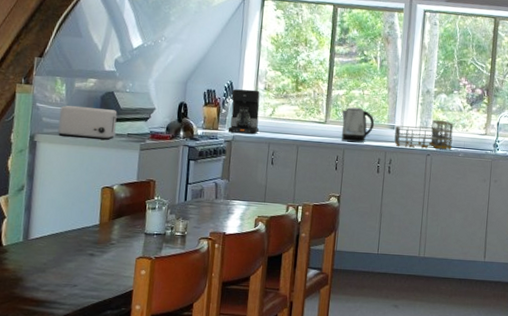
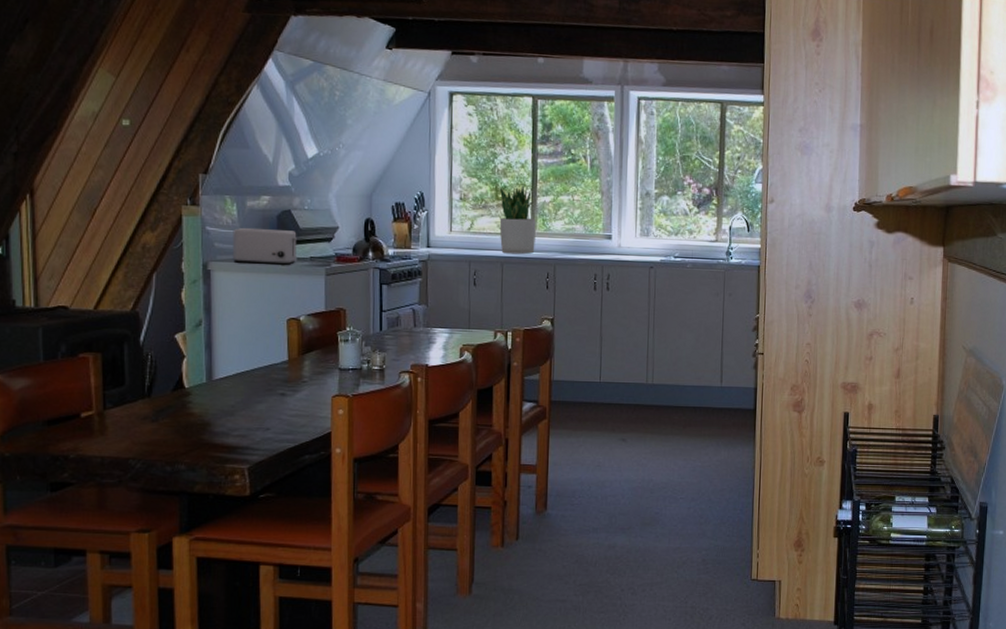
coffee maker: present [228,89,260,135] -> none [422,200,457,252]
planter: none [297,78,330,139] -> present [499,184,536,255]
kettle: present [341,107,375,143] -> none [550,215,588,257]
dish rack: present [394,120,454,150] -> none [611,227,679,262]

